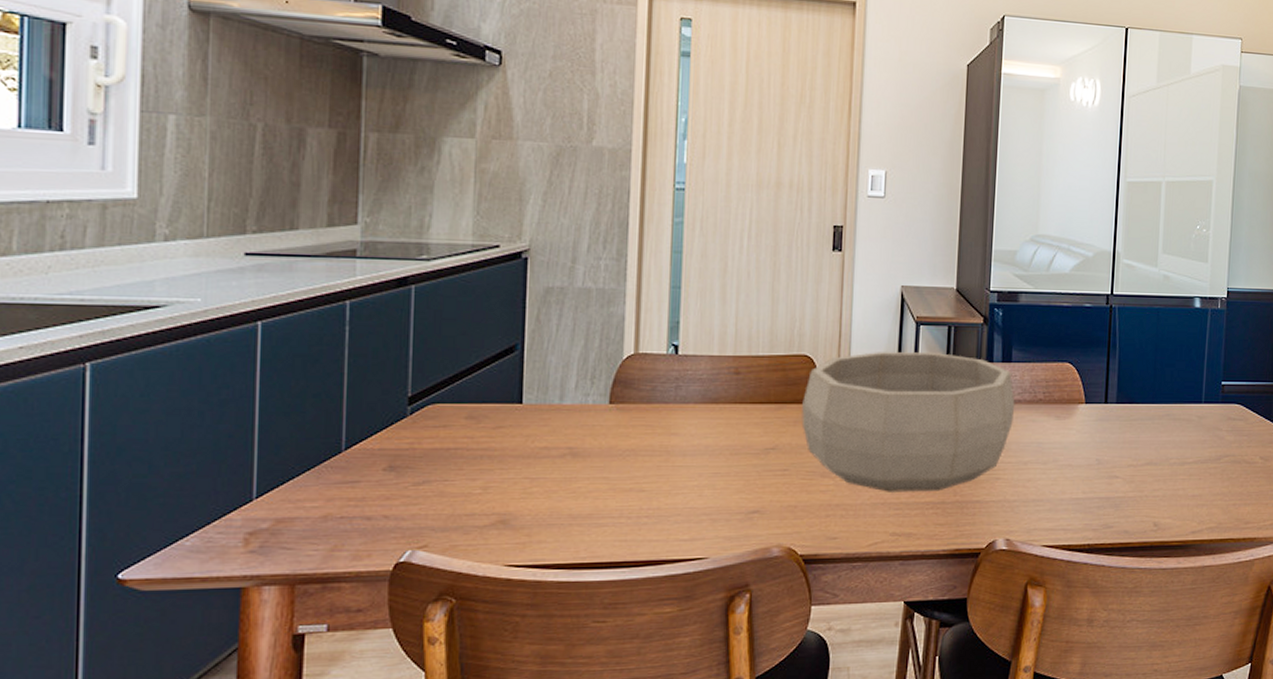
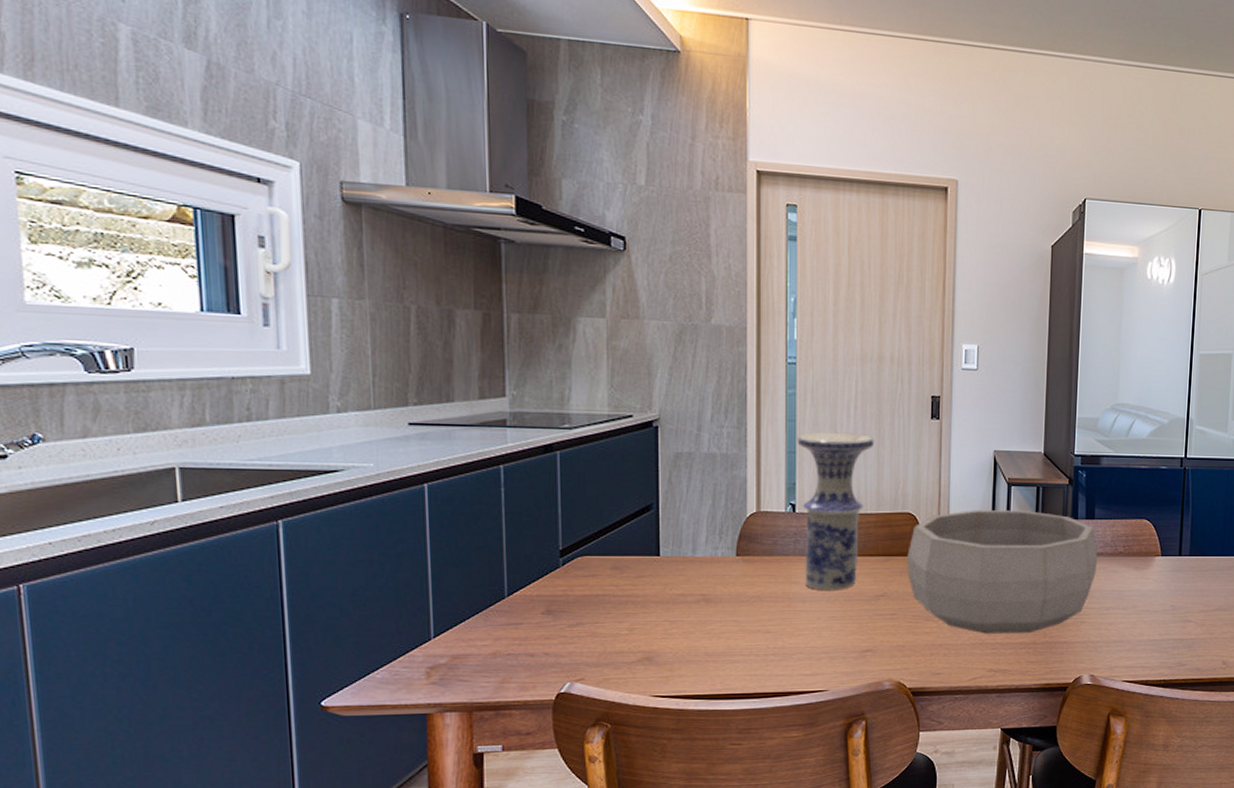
vase: none [683,264,769,443] -> present [797,432,875,590]

